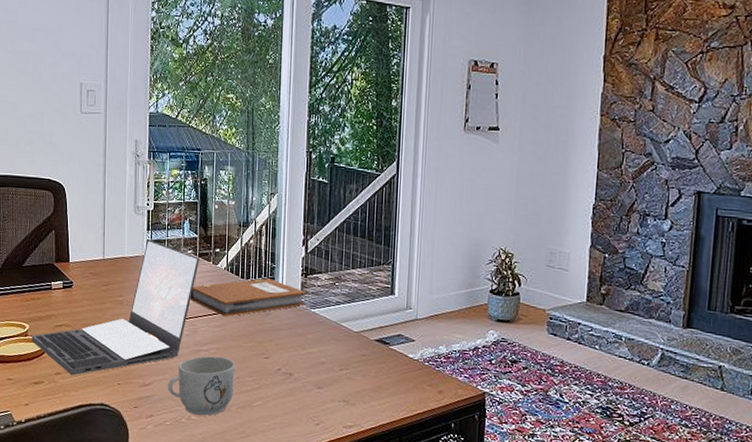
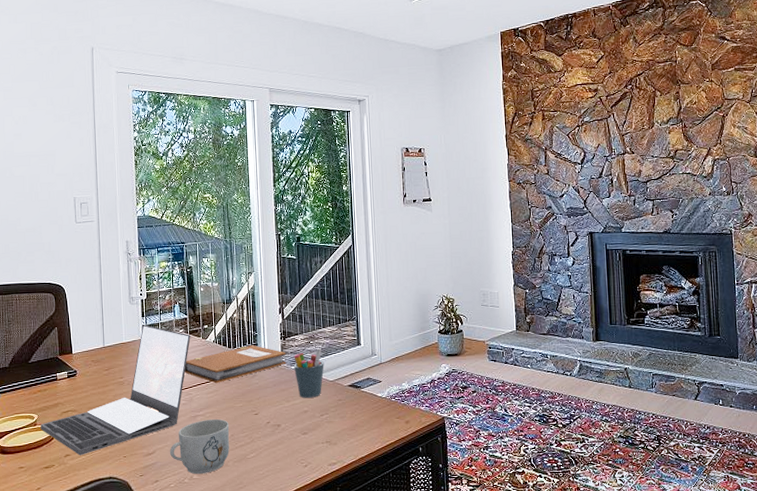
pen holder: none [314,292,350,349] -> present [294,348,324,398]

